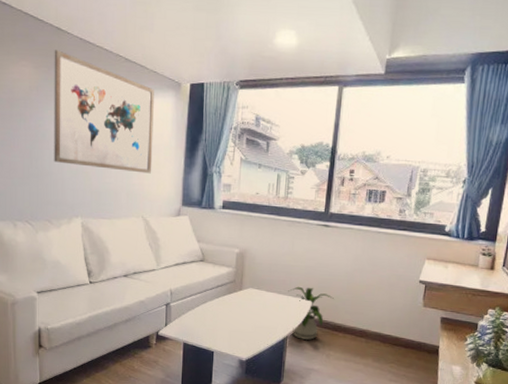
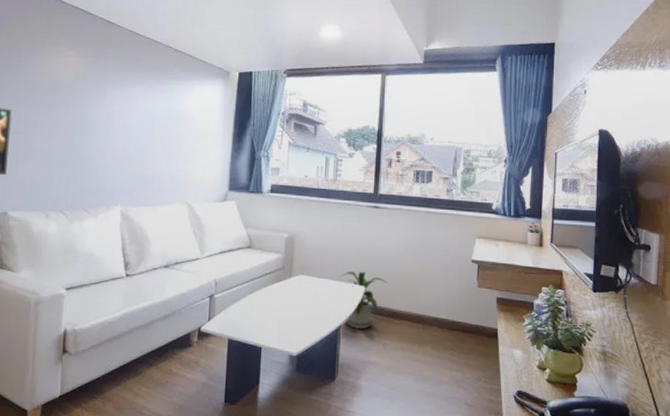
wall art: present [54,50,154,174] -> none [95,41,203,159]

